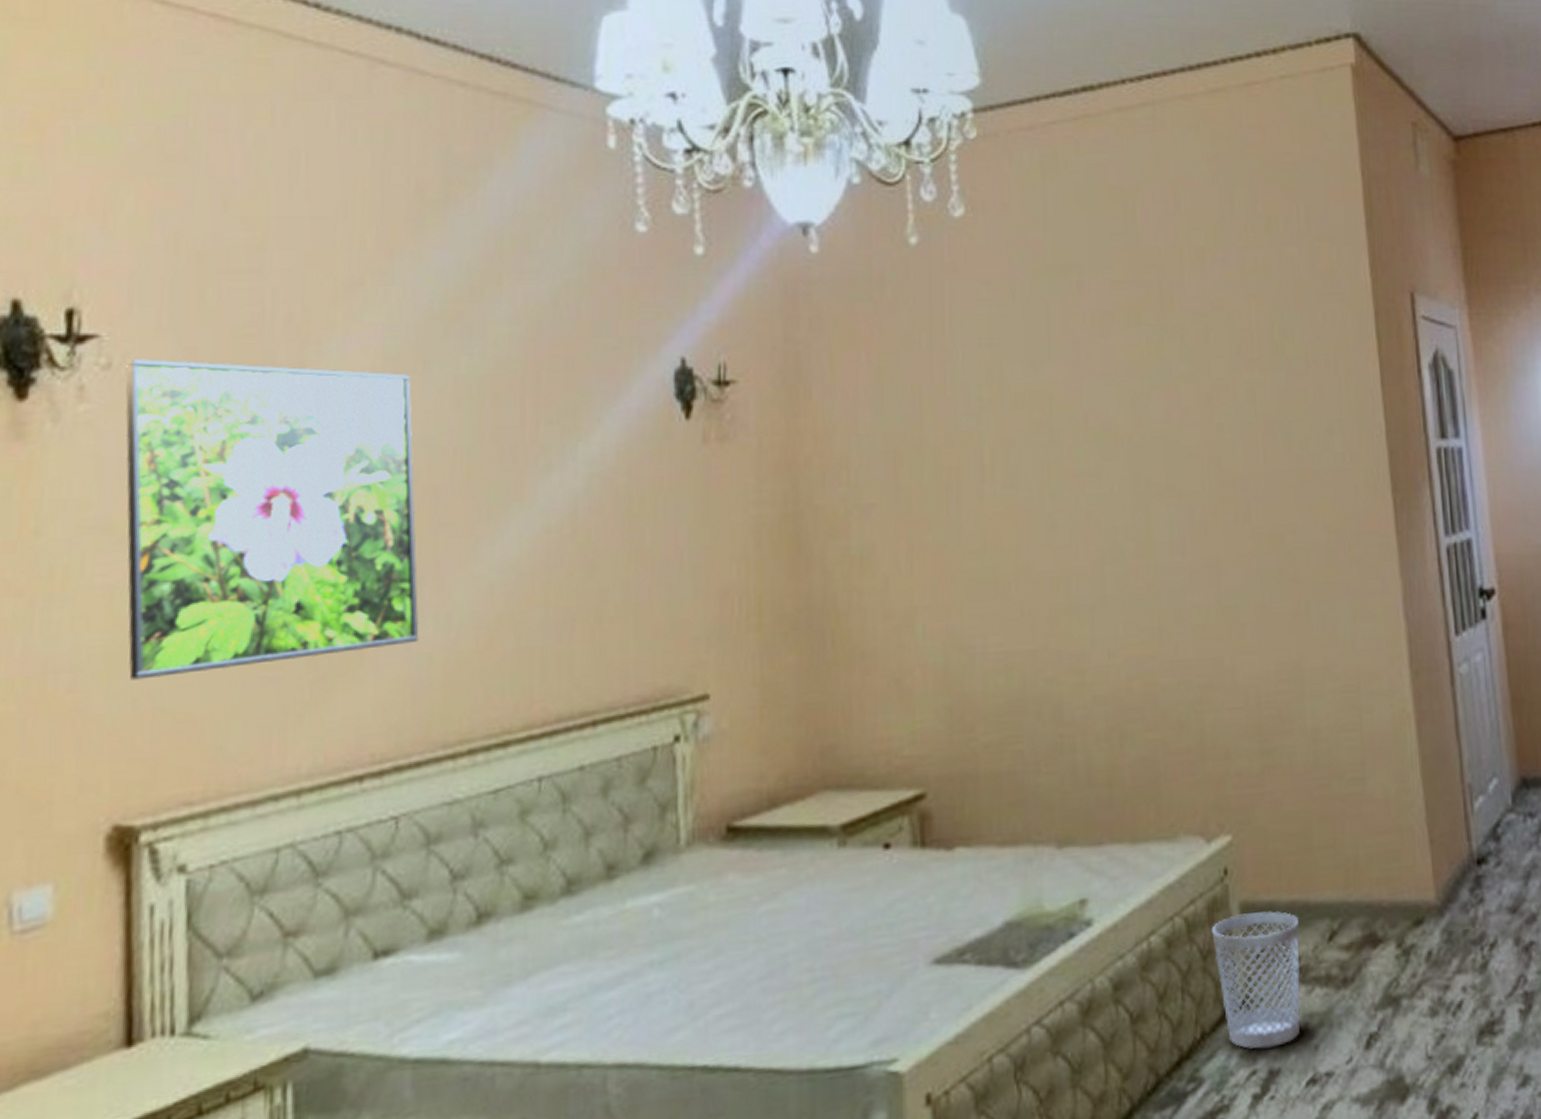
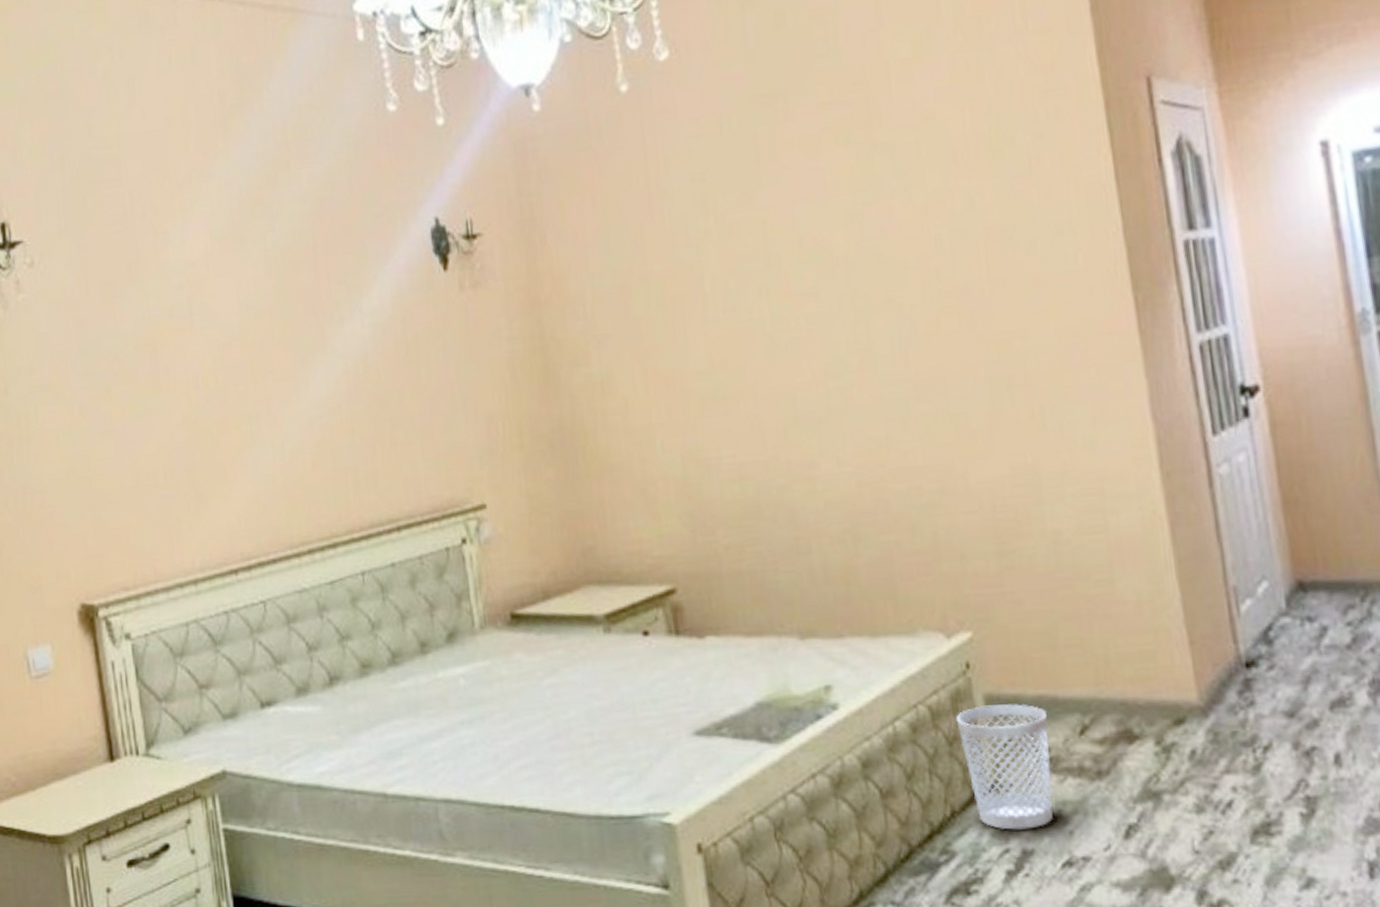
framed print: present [125,358,420,680] -> none [42,251,264,499]

